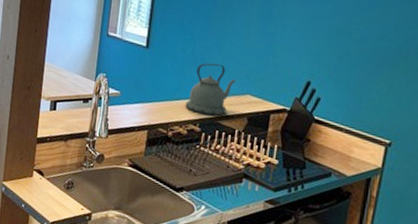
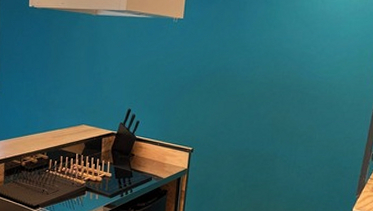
kettle: present [185,63,237,116] -> none [33,102,73,145]

